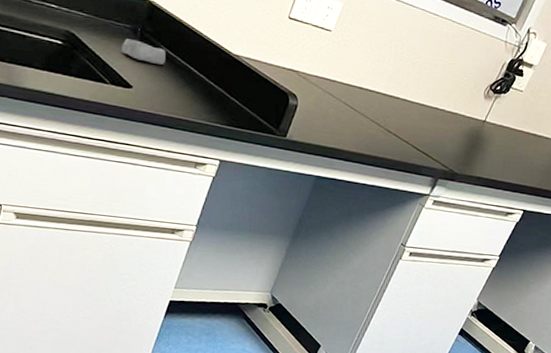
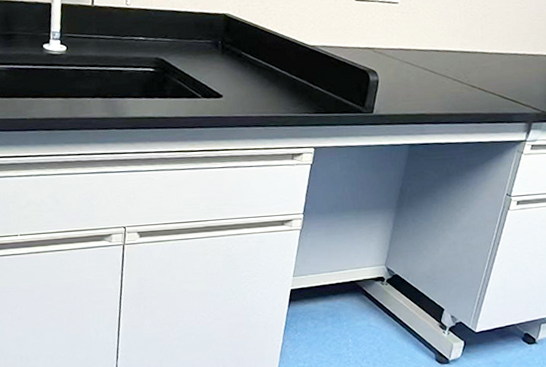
soap bar: present [121,38,166,65] -> none [206,52,248,71]

